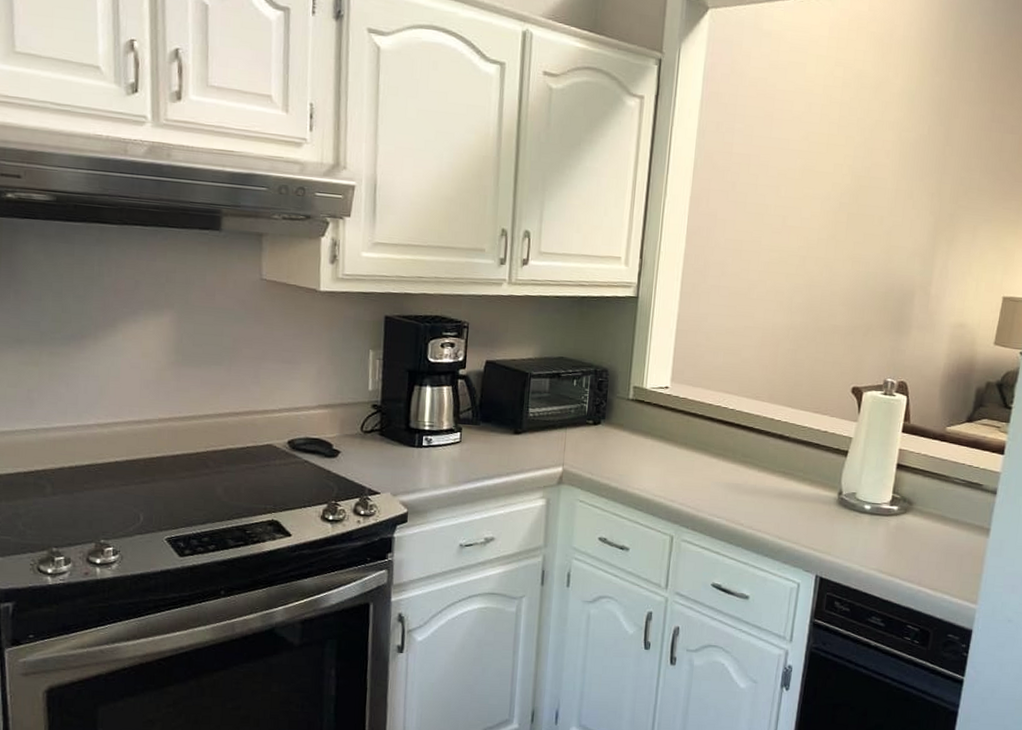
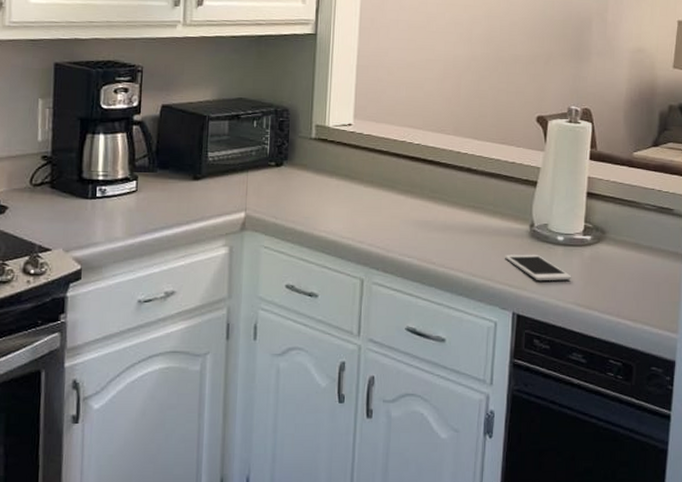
cell phone: none [811,520,876,548] -> present [505,254,572,281]

